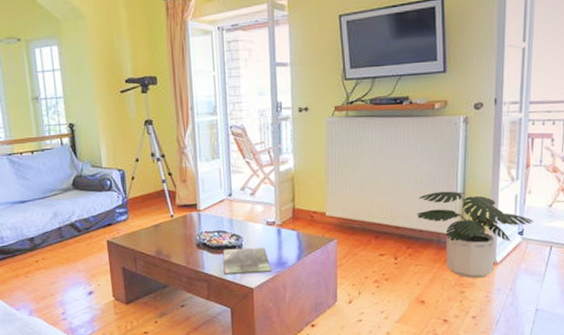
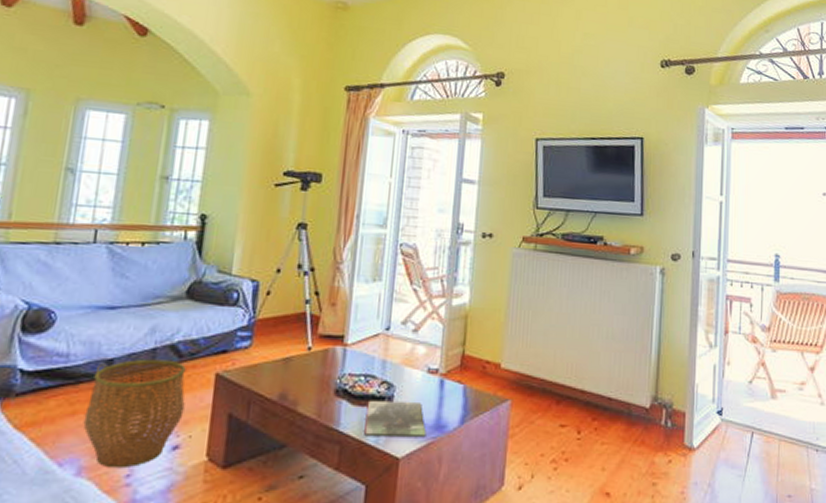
basket: none [23,234,91,309] -> present [83,359,186,469]
potted plant: present [416,191,533,279] -> none [605,351,733,468]

